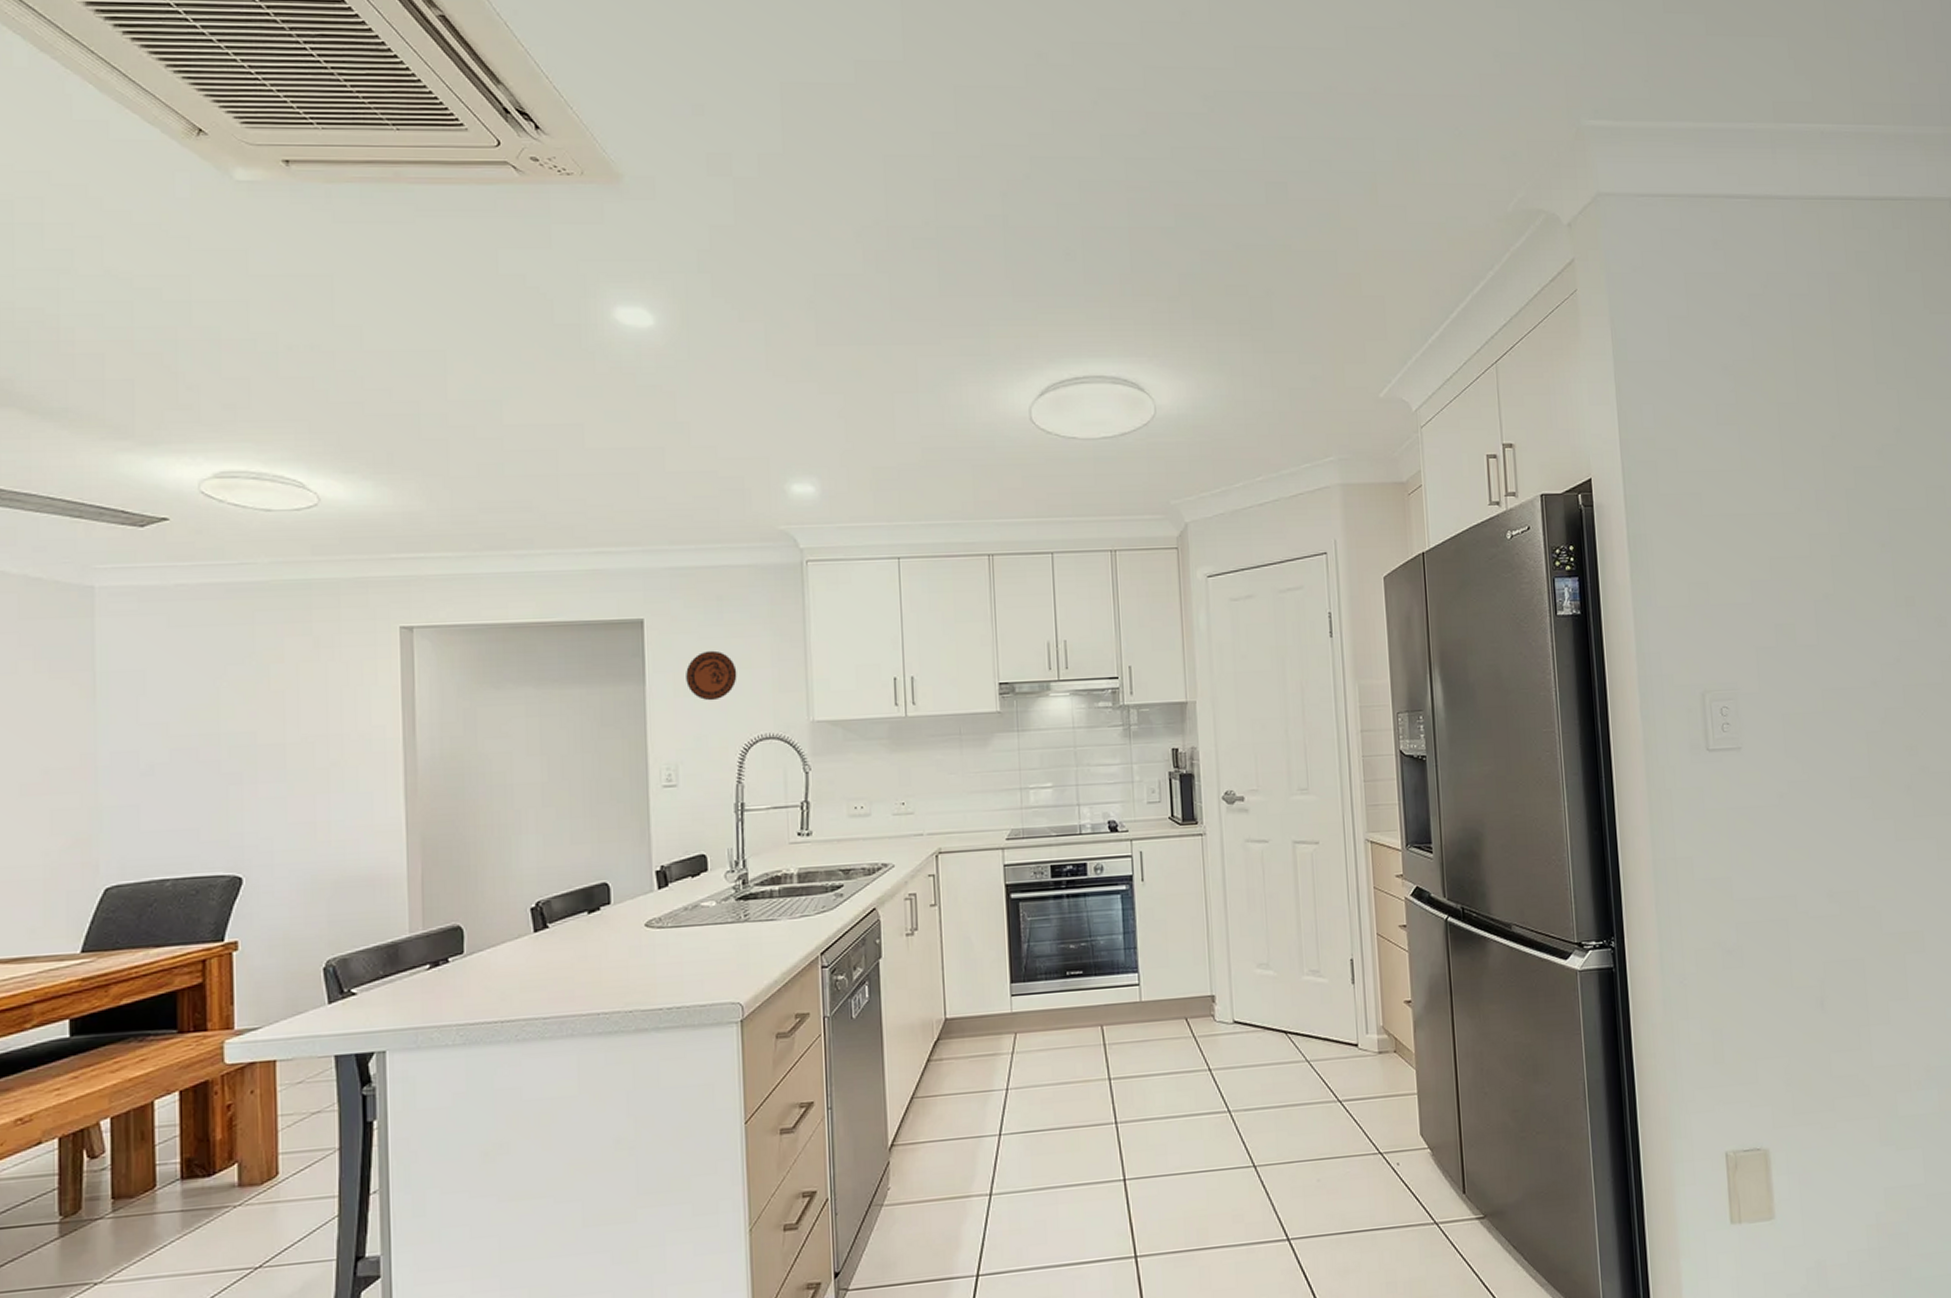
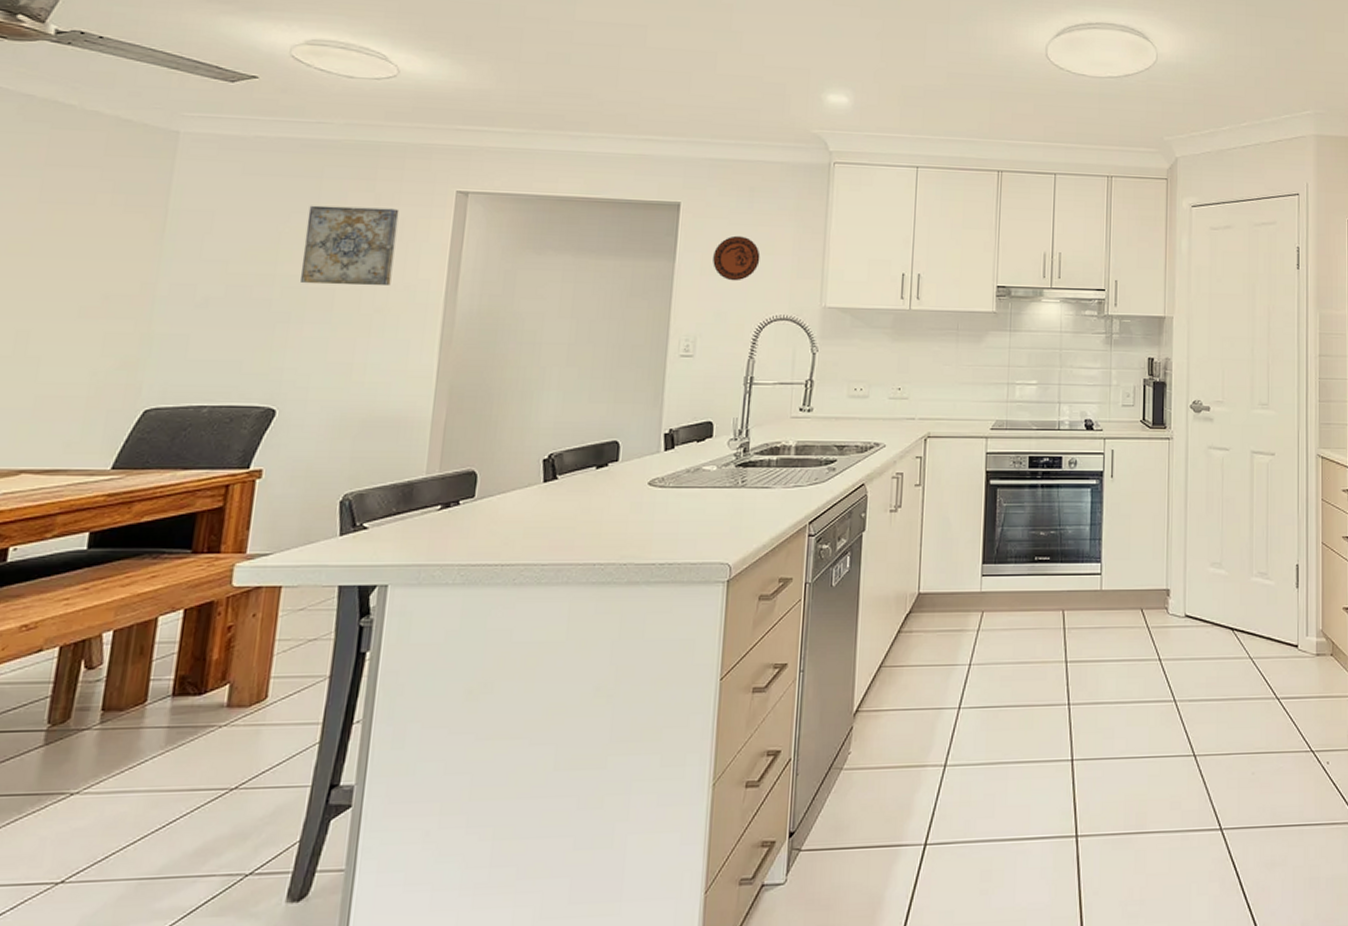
wall art: none [245,651,343,741] -> present [301,205,400,286]

